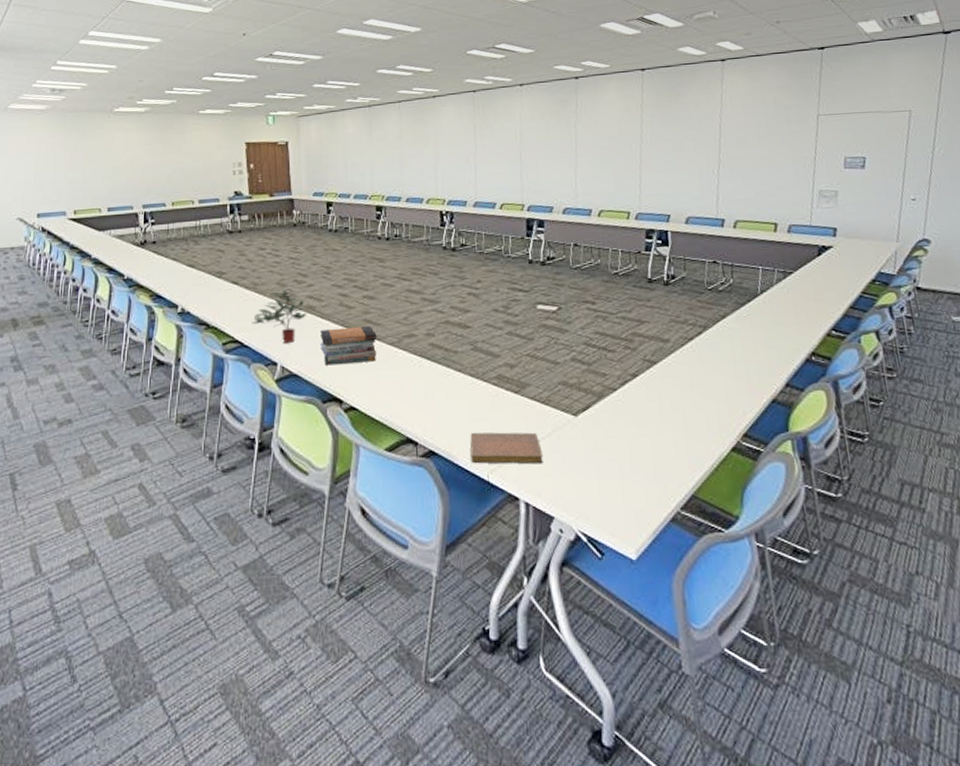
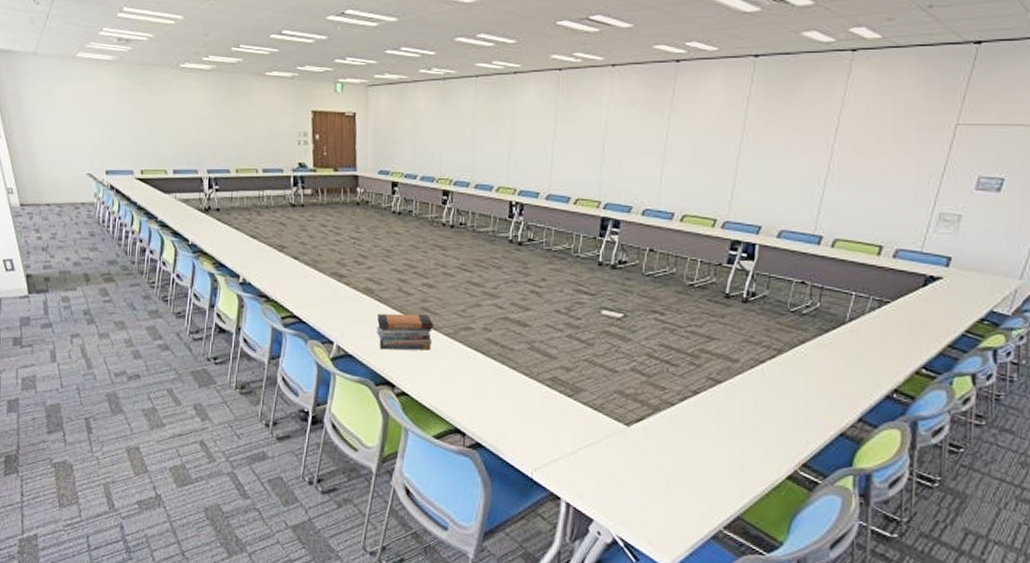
potted plant: present [252,289,307,343] -> none [311,269,365,324]
notebook: present [470,432,543,464] -> none [517,430,590,468]

